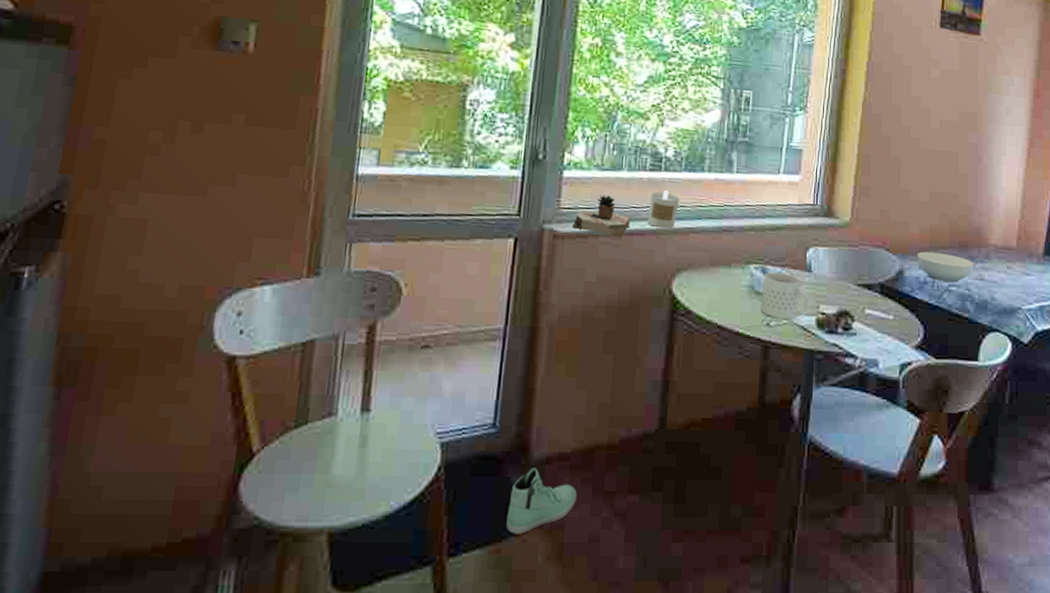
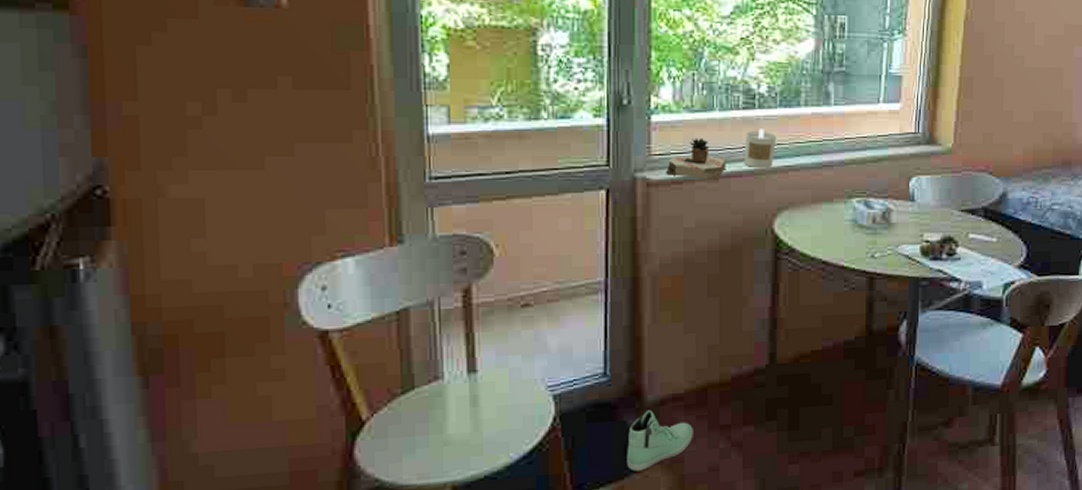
mug: present [761,272,809,319] -> none [865,204,913,250]
bowl: present [916,251,974,283] -> none [1020,172,1077,202]

